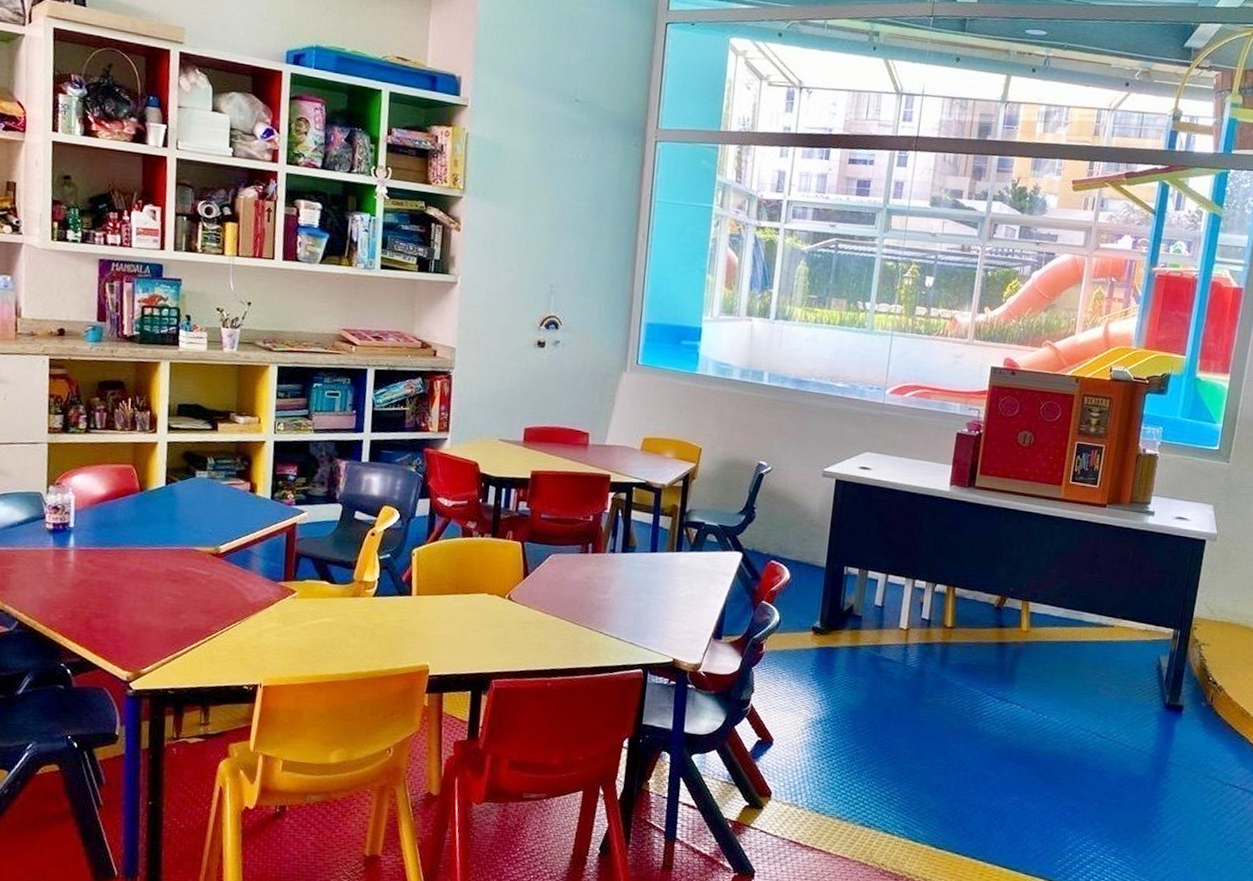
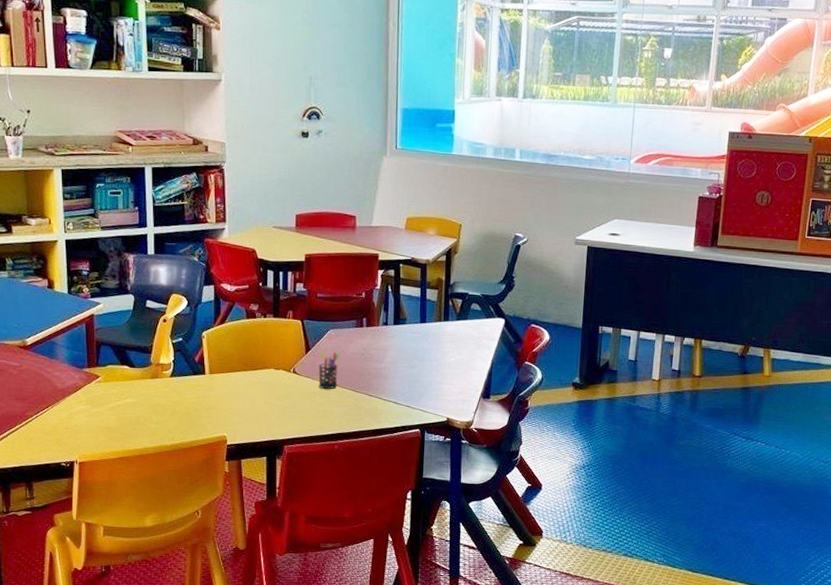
pen holder: none [534,578,560,620] -> present [318,352,339,389]

